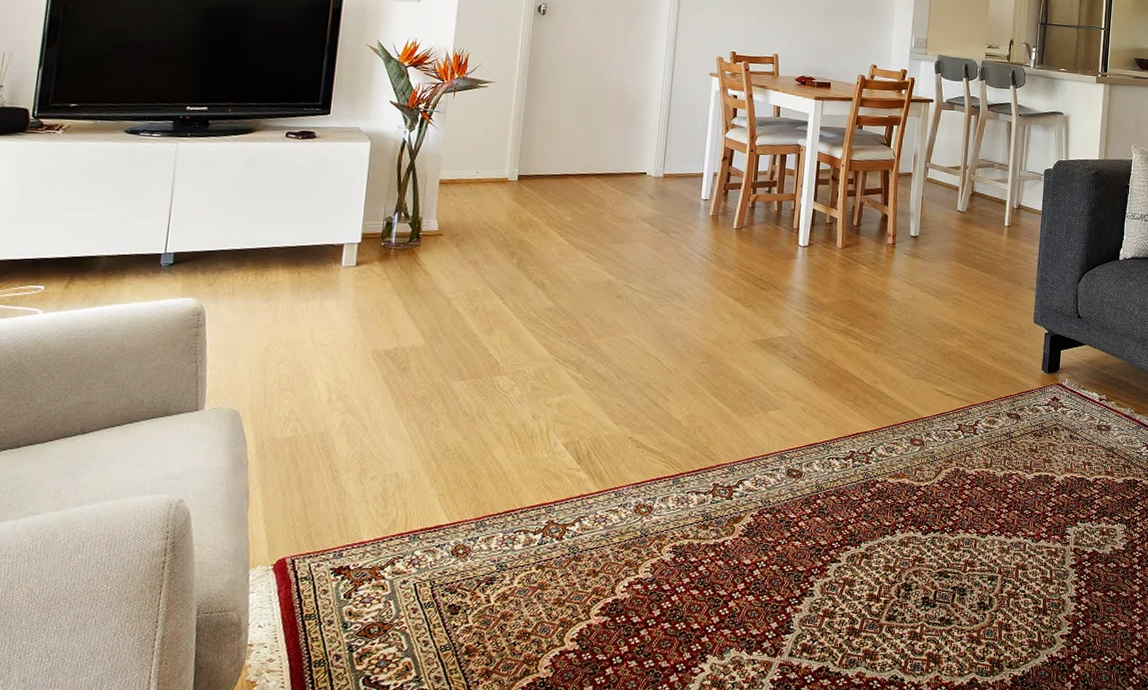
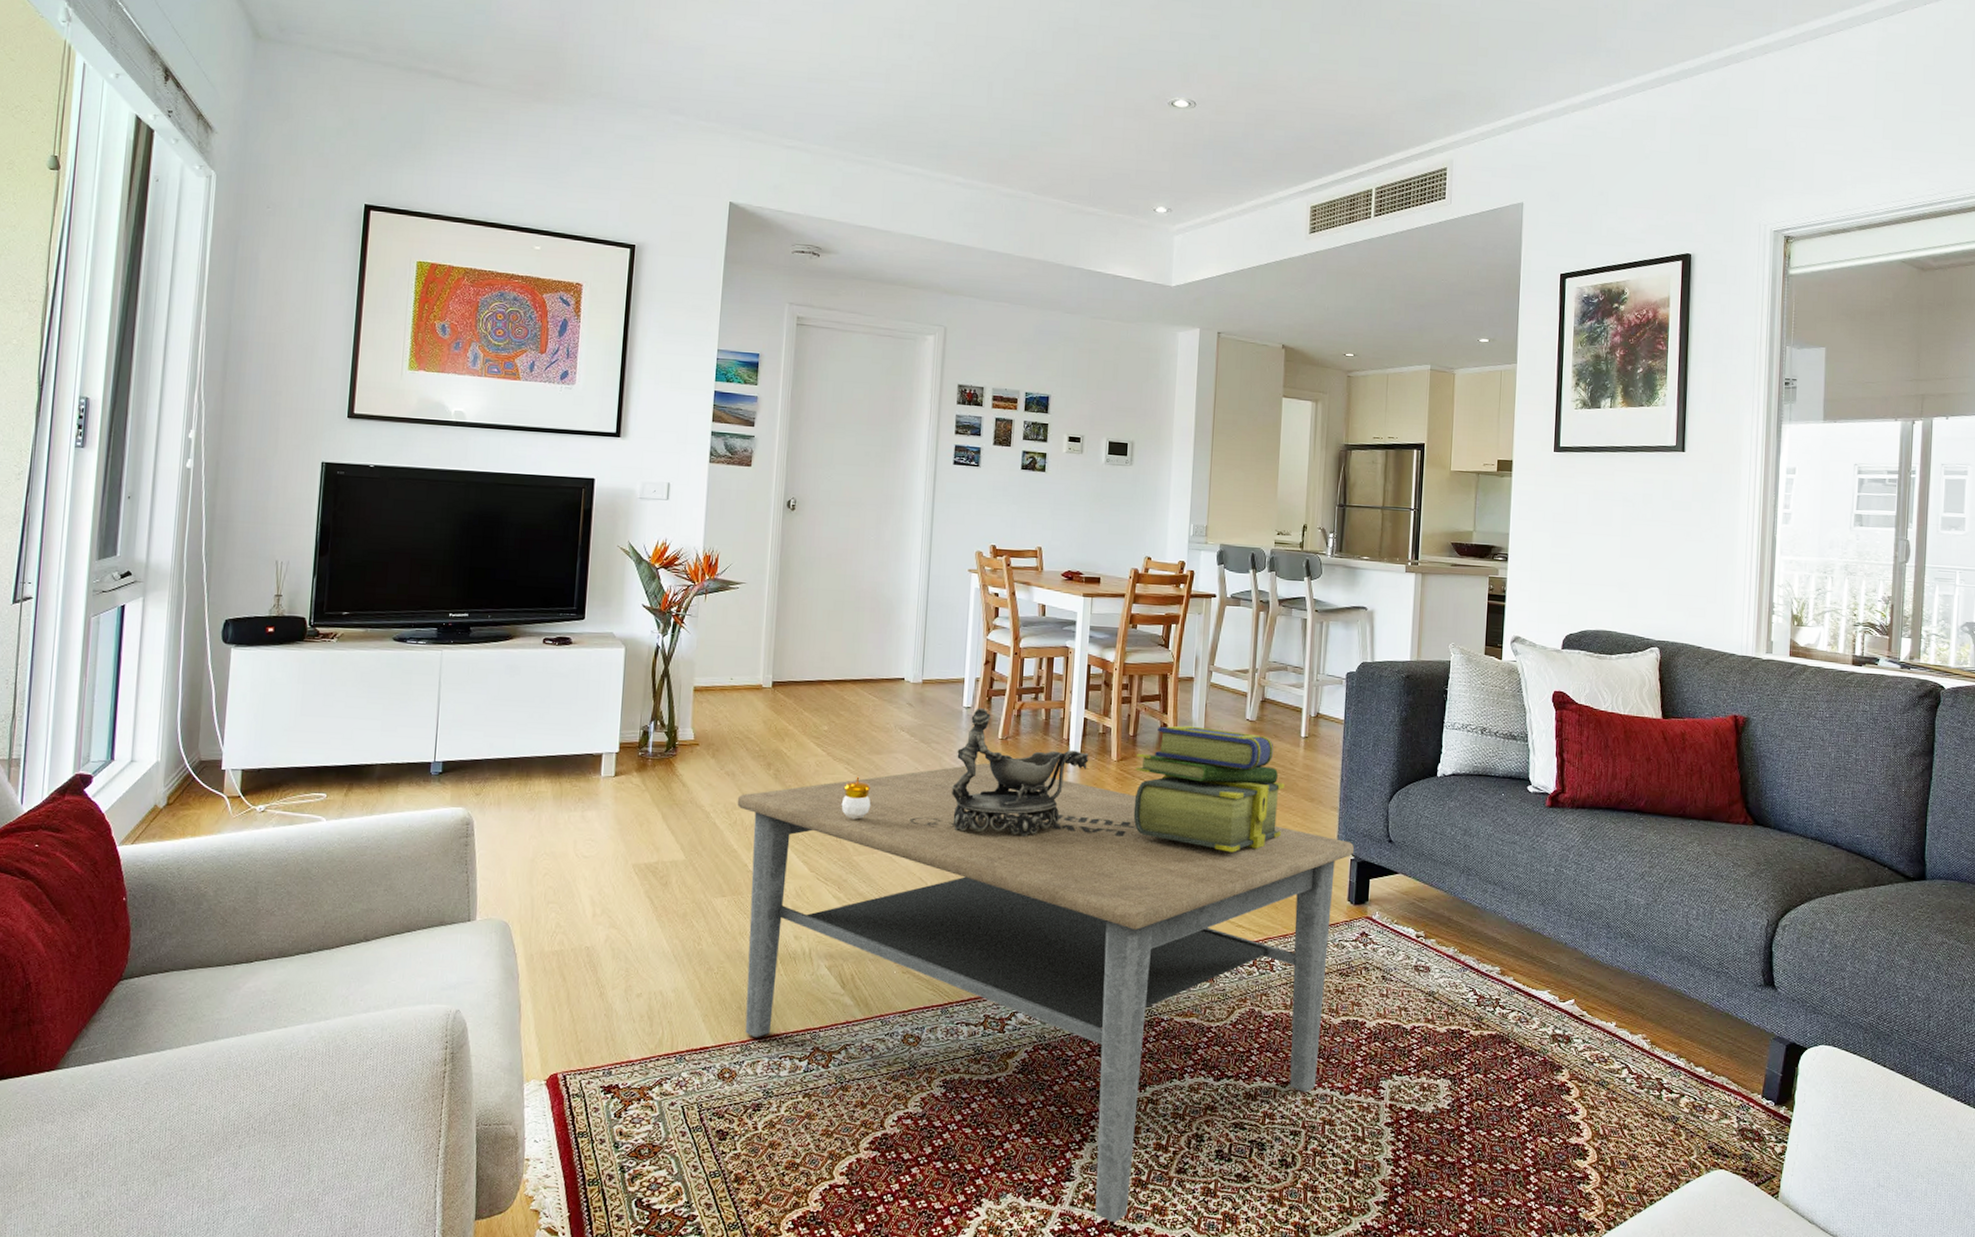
coffee table: none [479,250,1048,669] -> present [737,762,1354,1222]
candle: none [582,264,612,305] -> present [841,776,871,820]
decorative bowl: none [688,200,817,319] -> present [952,707,1089,838]
stack of books: none [855,216,990,329] -> present [1133,725,1285,853]

